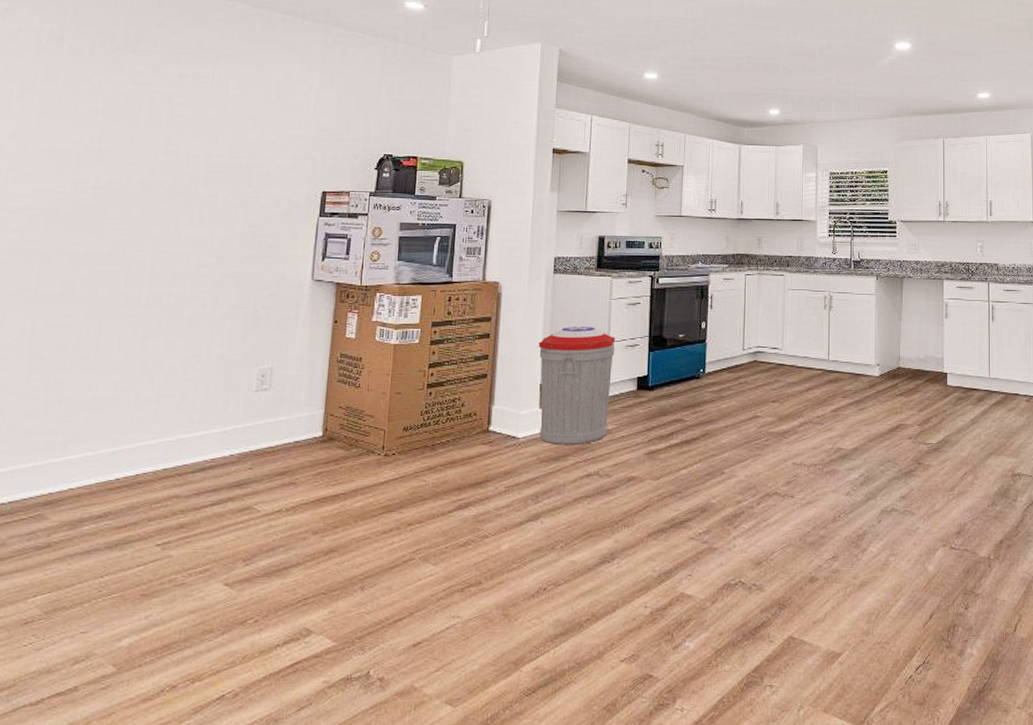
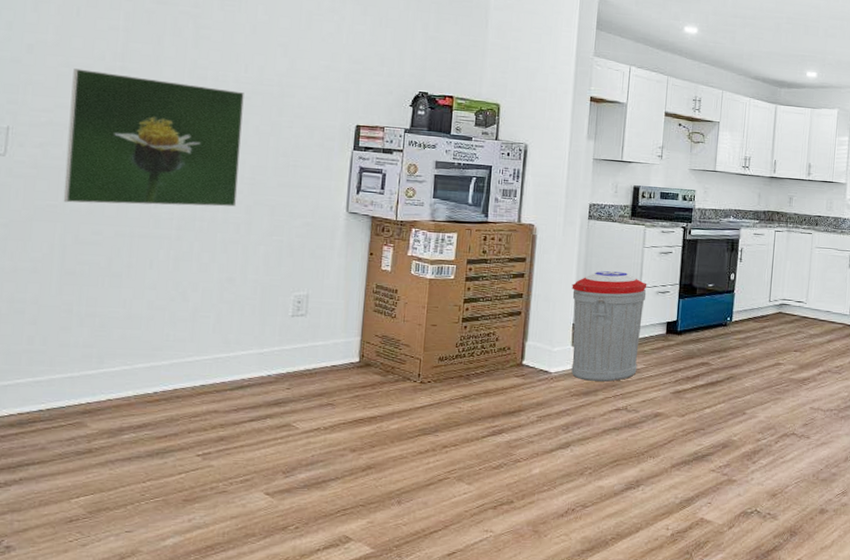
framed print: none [36,153,215,286] -> present [63,68,244,207]

